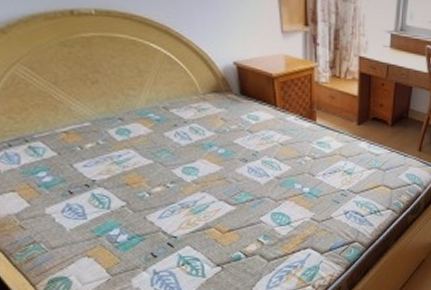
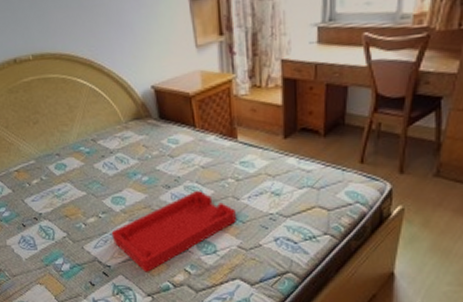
tray: none [180,166,311,243] -> present [111,191,236,272]

